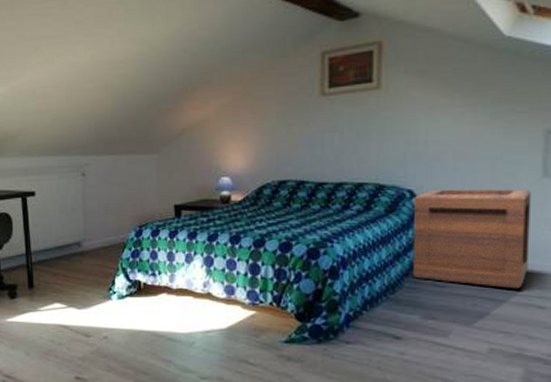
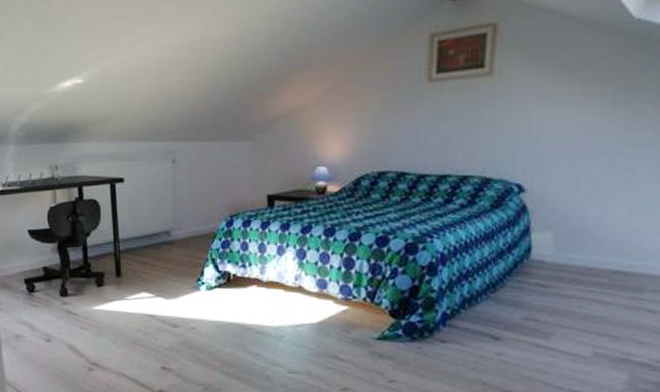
wooden crate: present [413,189,532,289] -> none [516,184,651,292]

